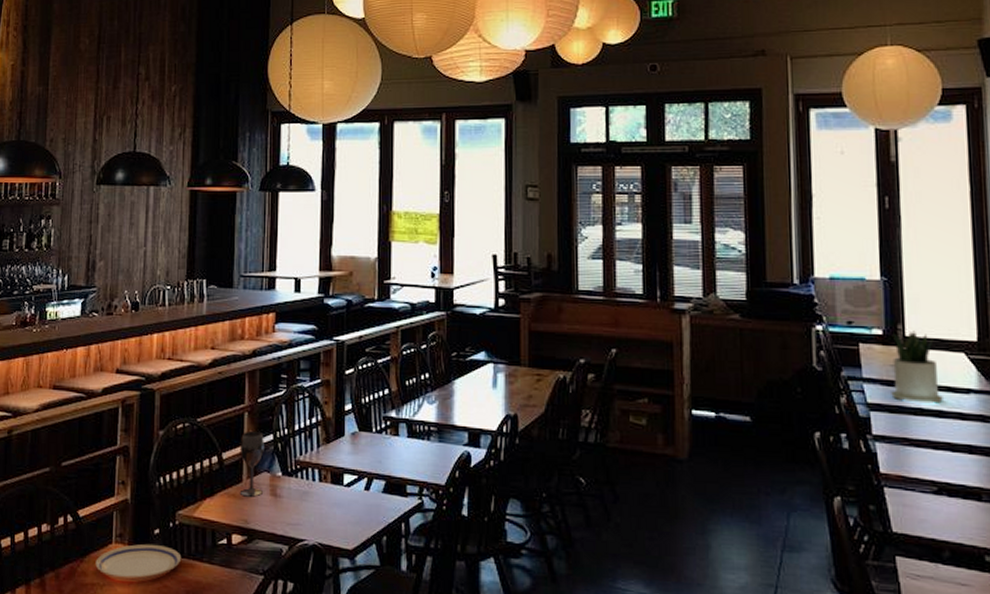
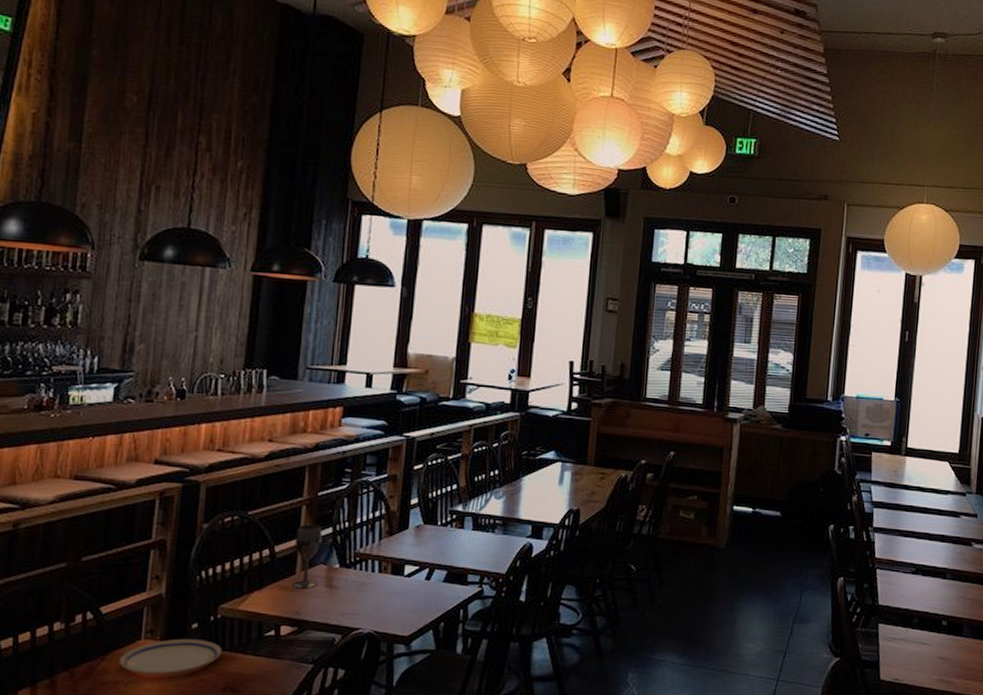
planter: present [891,330,943,404] -> none [891,443,929,502]

